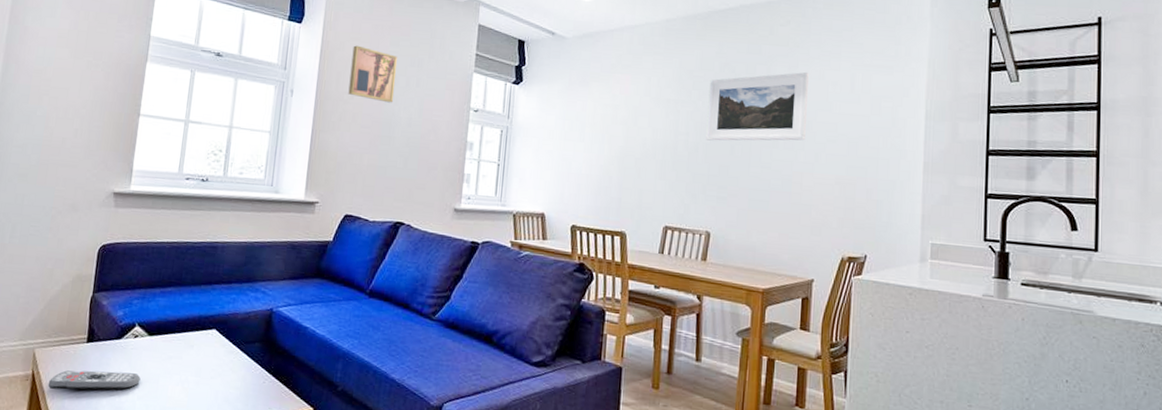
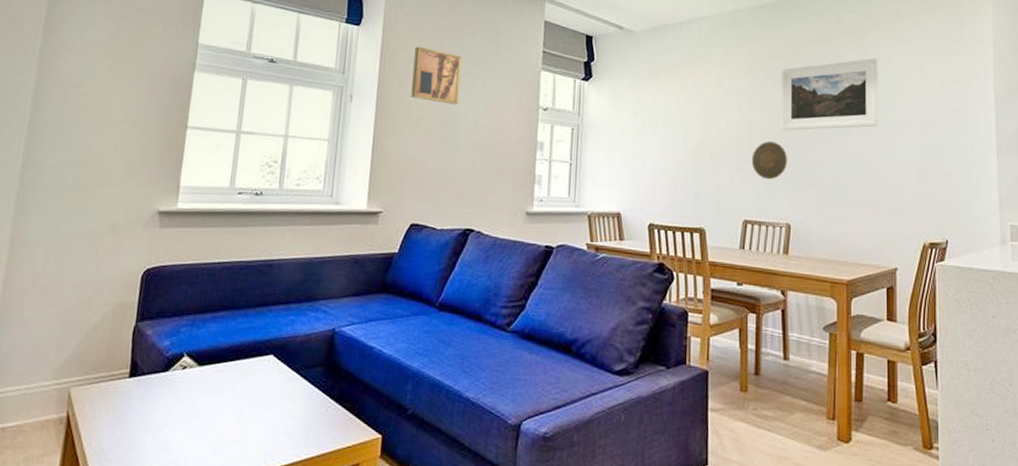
remote control: present [48,370,141,390] -> none [85,408,190,432]
decorative plate: none [675,150,711,189] -> present [751,141,787,180]

